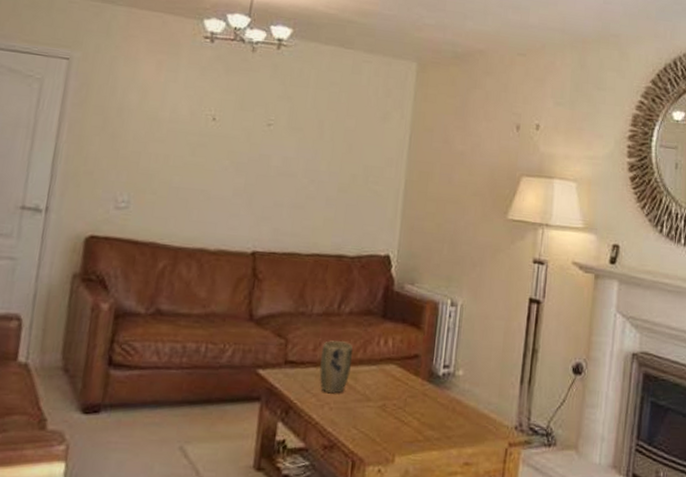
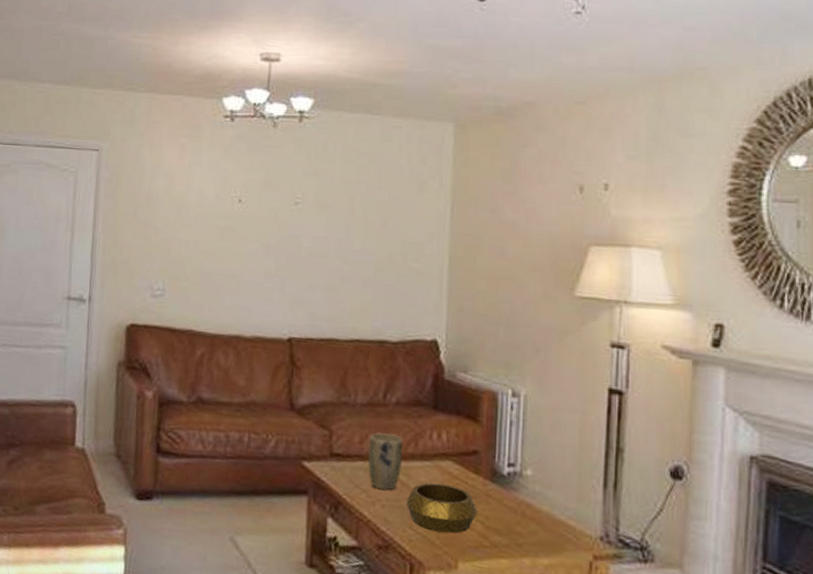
decorative bowl: none [352,385,415,431] -> present [405,482,478,534]

